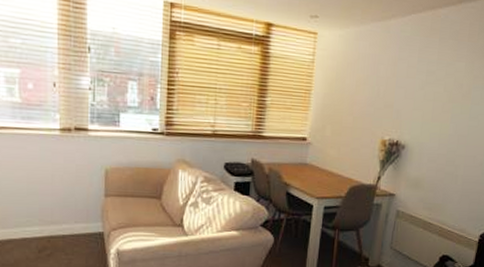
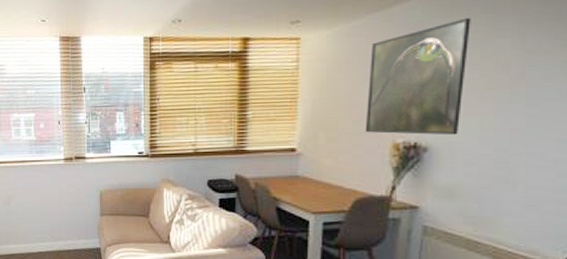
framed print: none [362,40,442,137] -> present [365,17,471,136]

